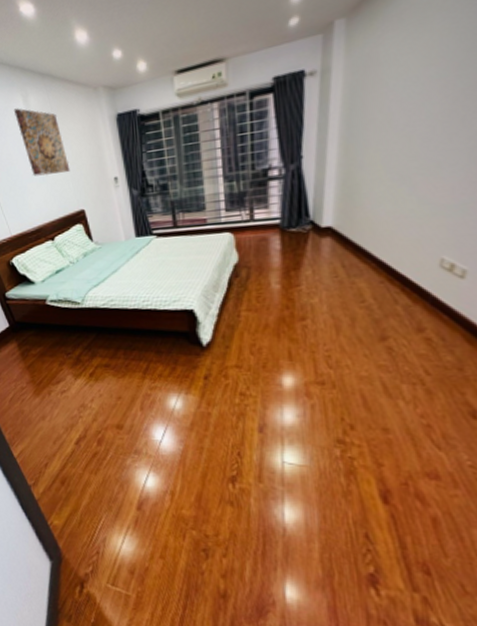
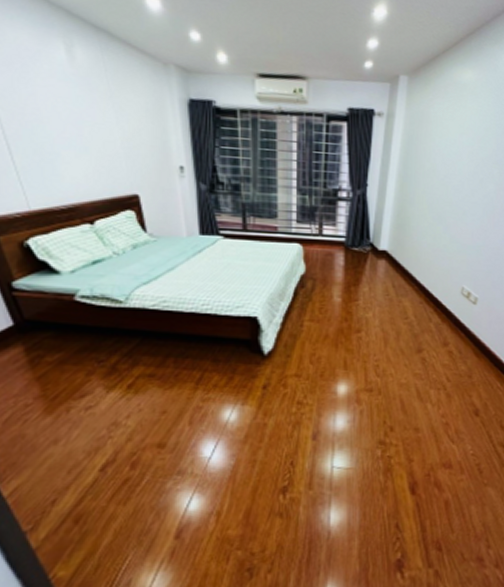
wall art: present [13,108,70,176] -> none [49,56,124,149]

